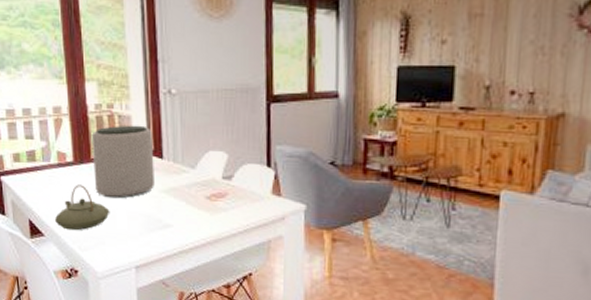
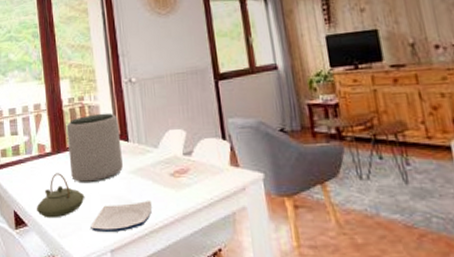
plate: none [115,221,183,249] -> present [91,201,152,232]

